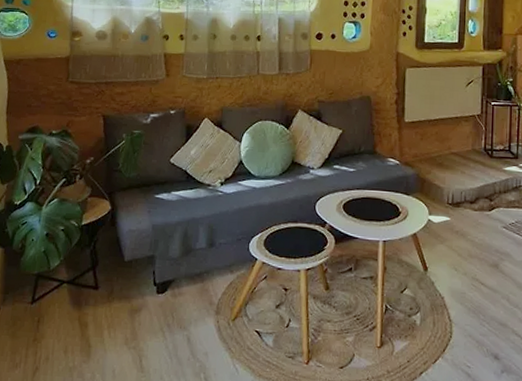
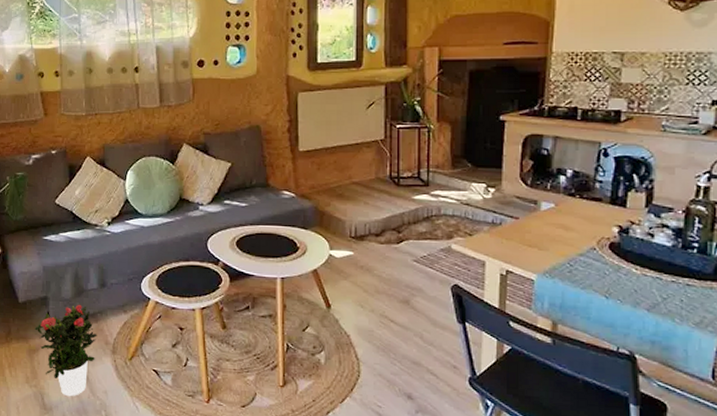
potted flower: none [138,263,203,359] -> present [35,304,98,397]

